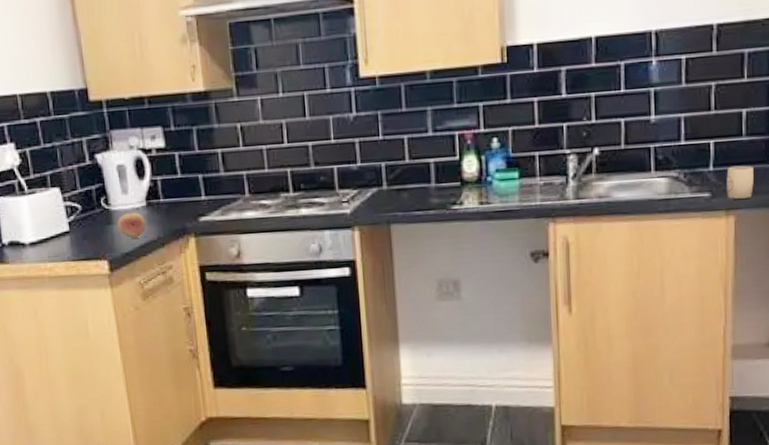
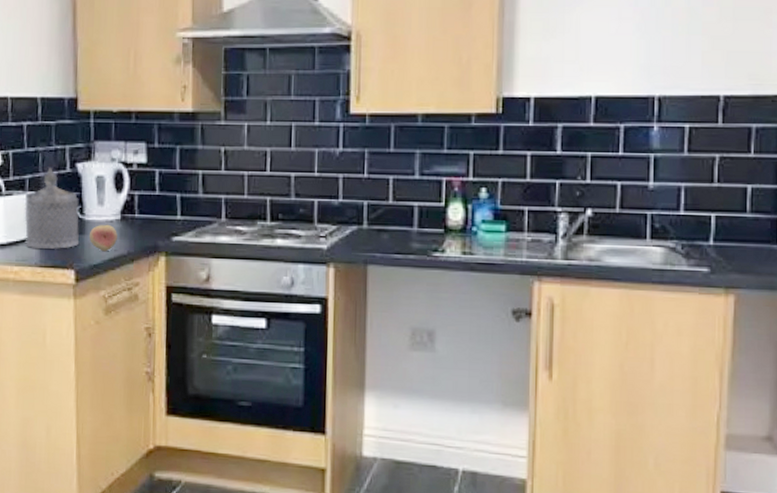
decorative jar: none [49,161,109,243] -> present [24,167,80,249]
mug: present [726,165,754,200] -> none [727,242,757,279]

